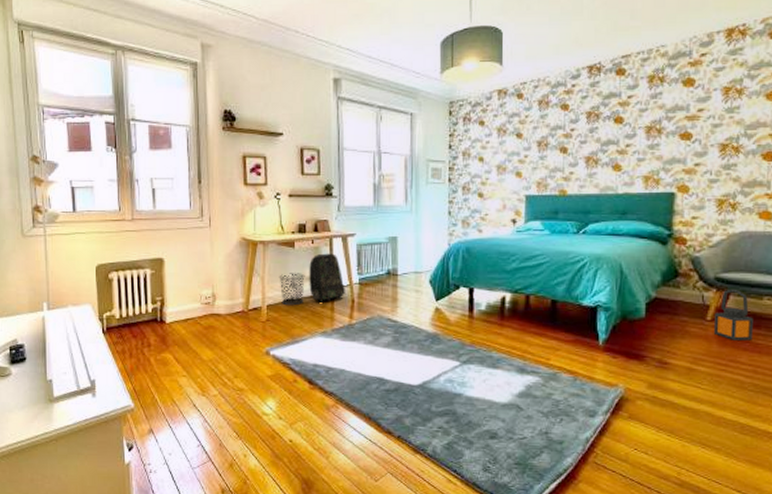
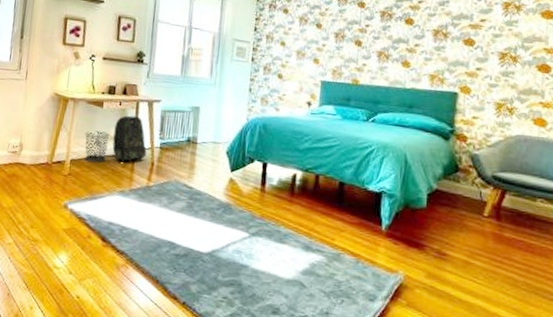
lantern: present [714,289,753,341] -> none [490,188,527,240]

